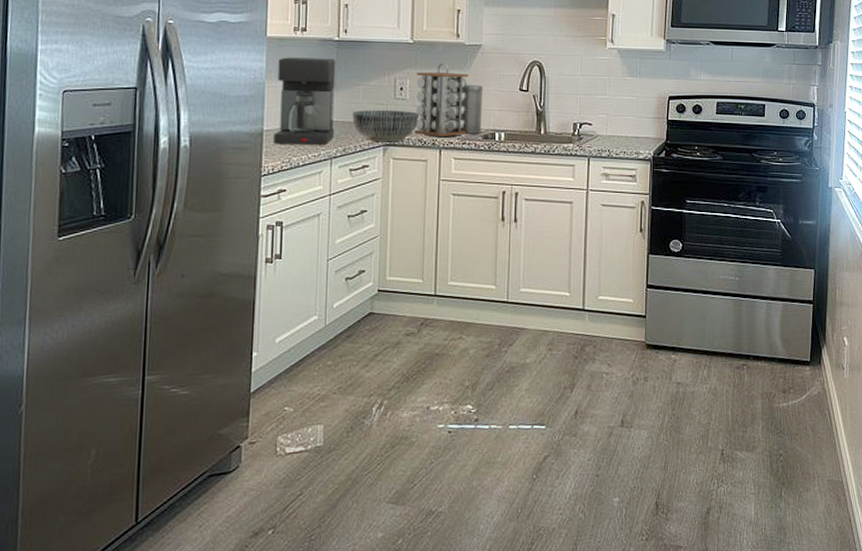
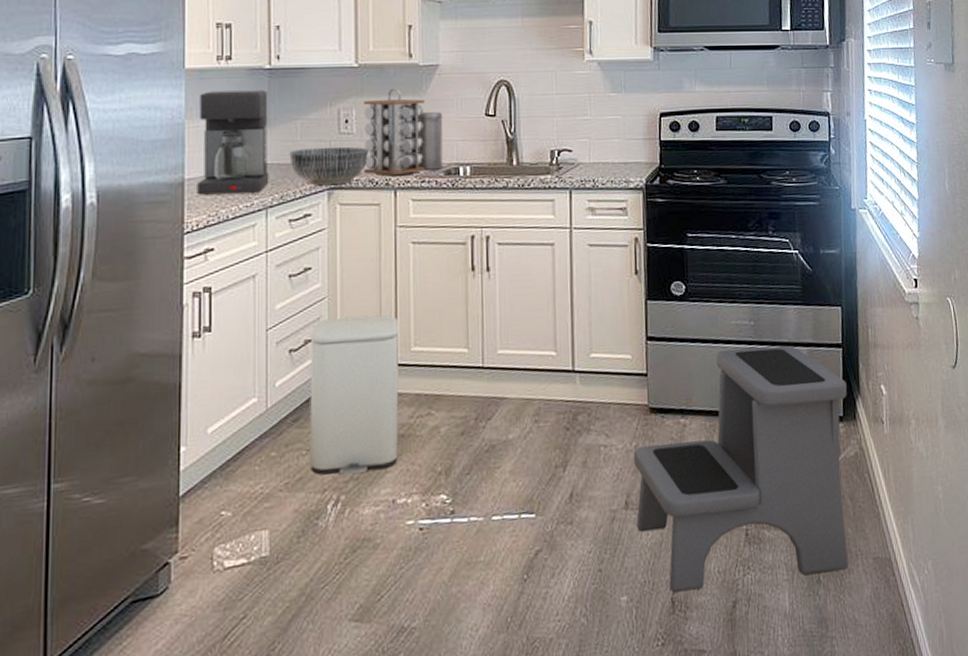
pedal bin: none [360,253,439,385] -> present [310,315,399,476]
step stool: none [630,299,815,498] -> present [633,345,849,593]

